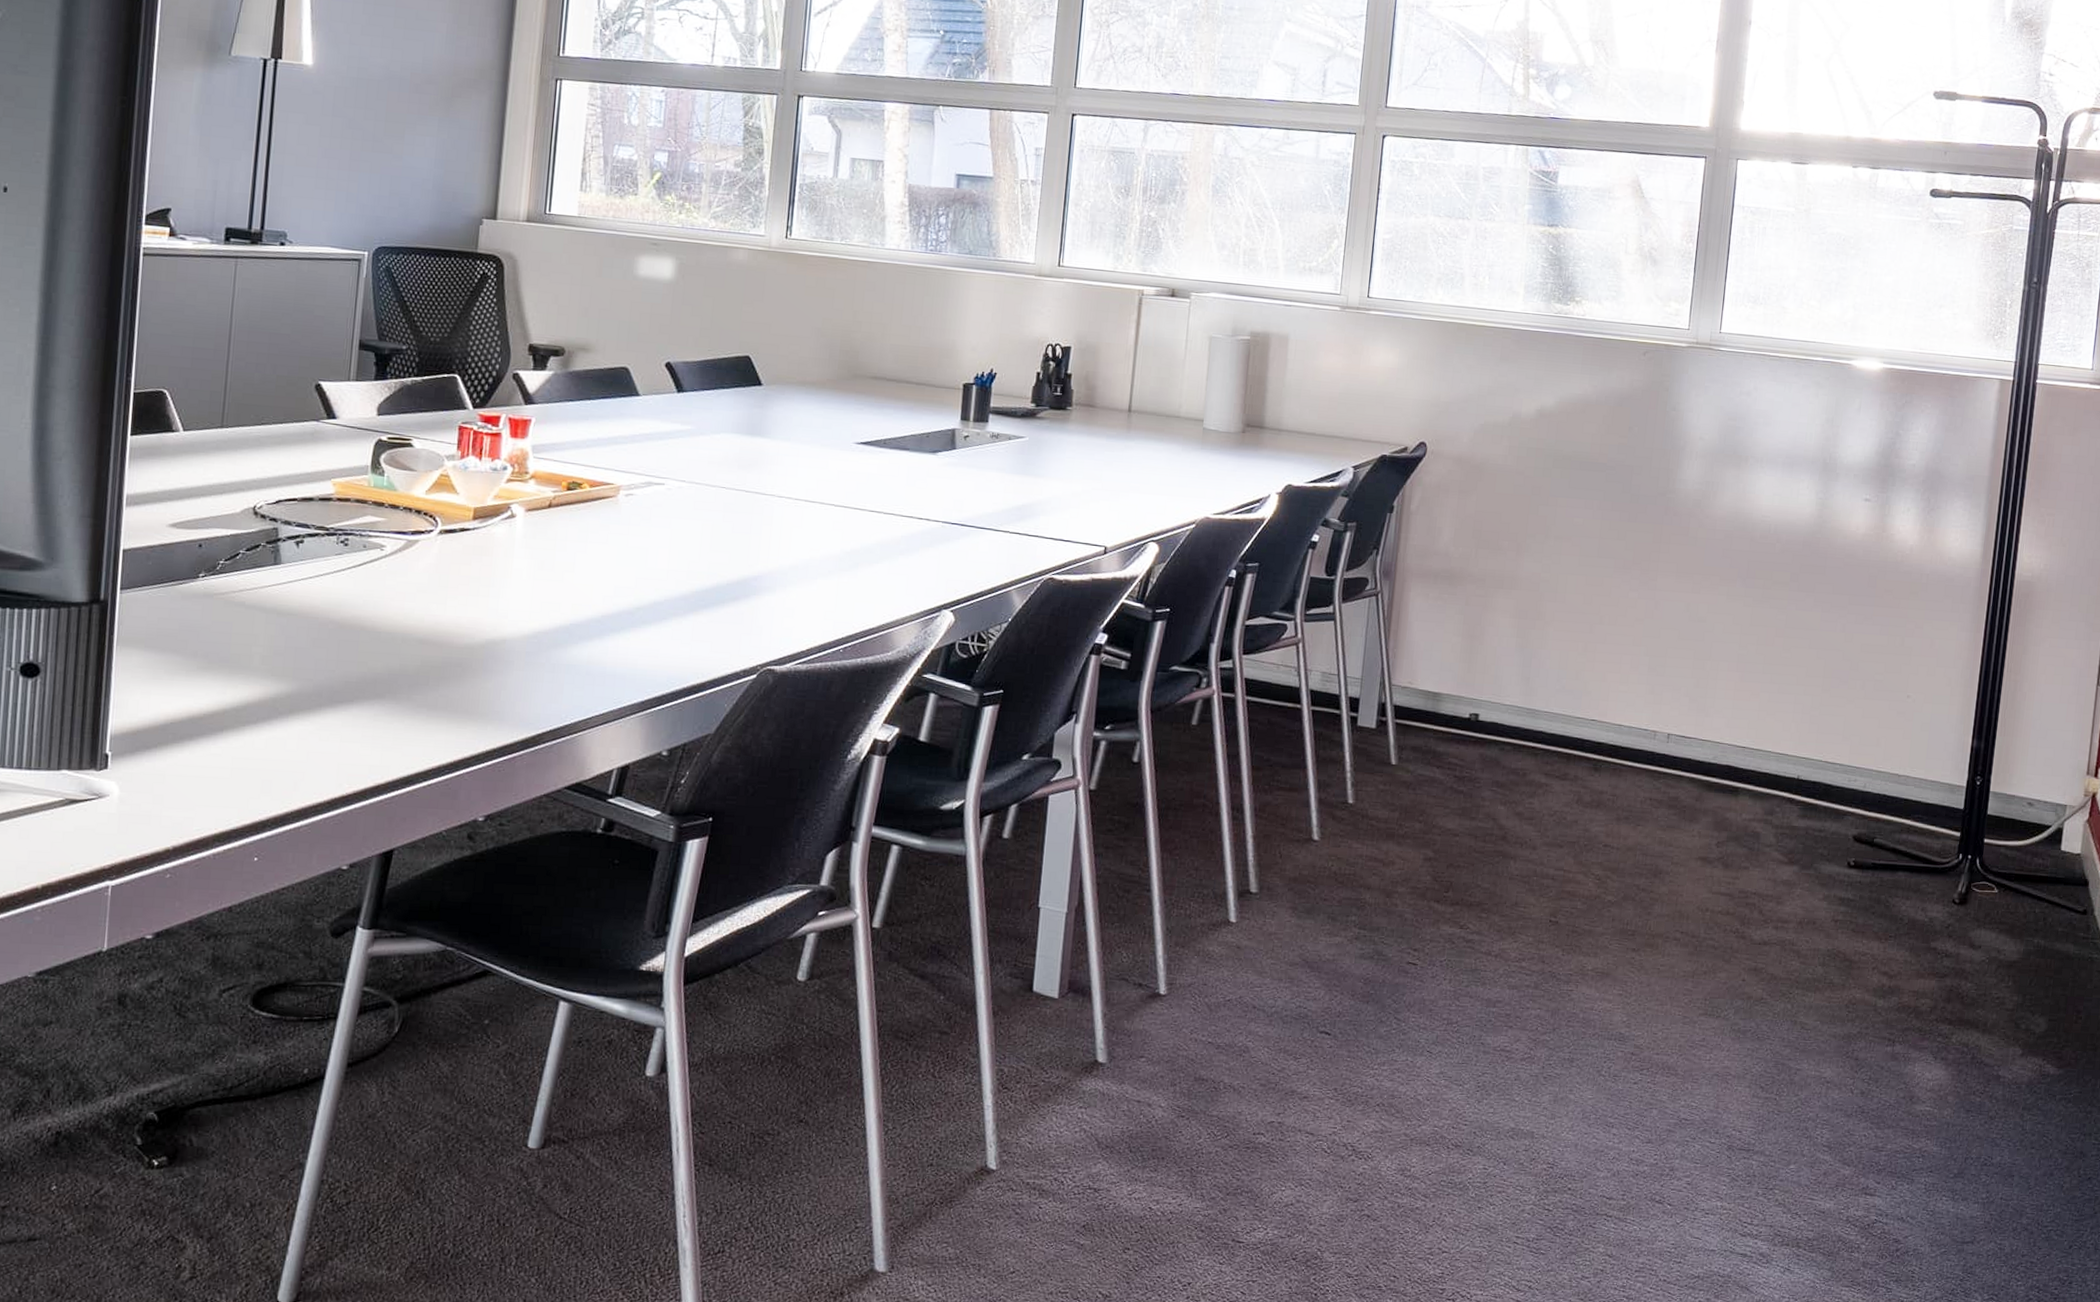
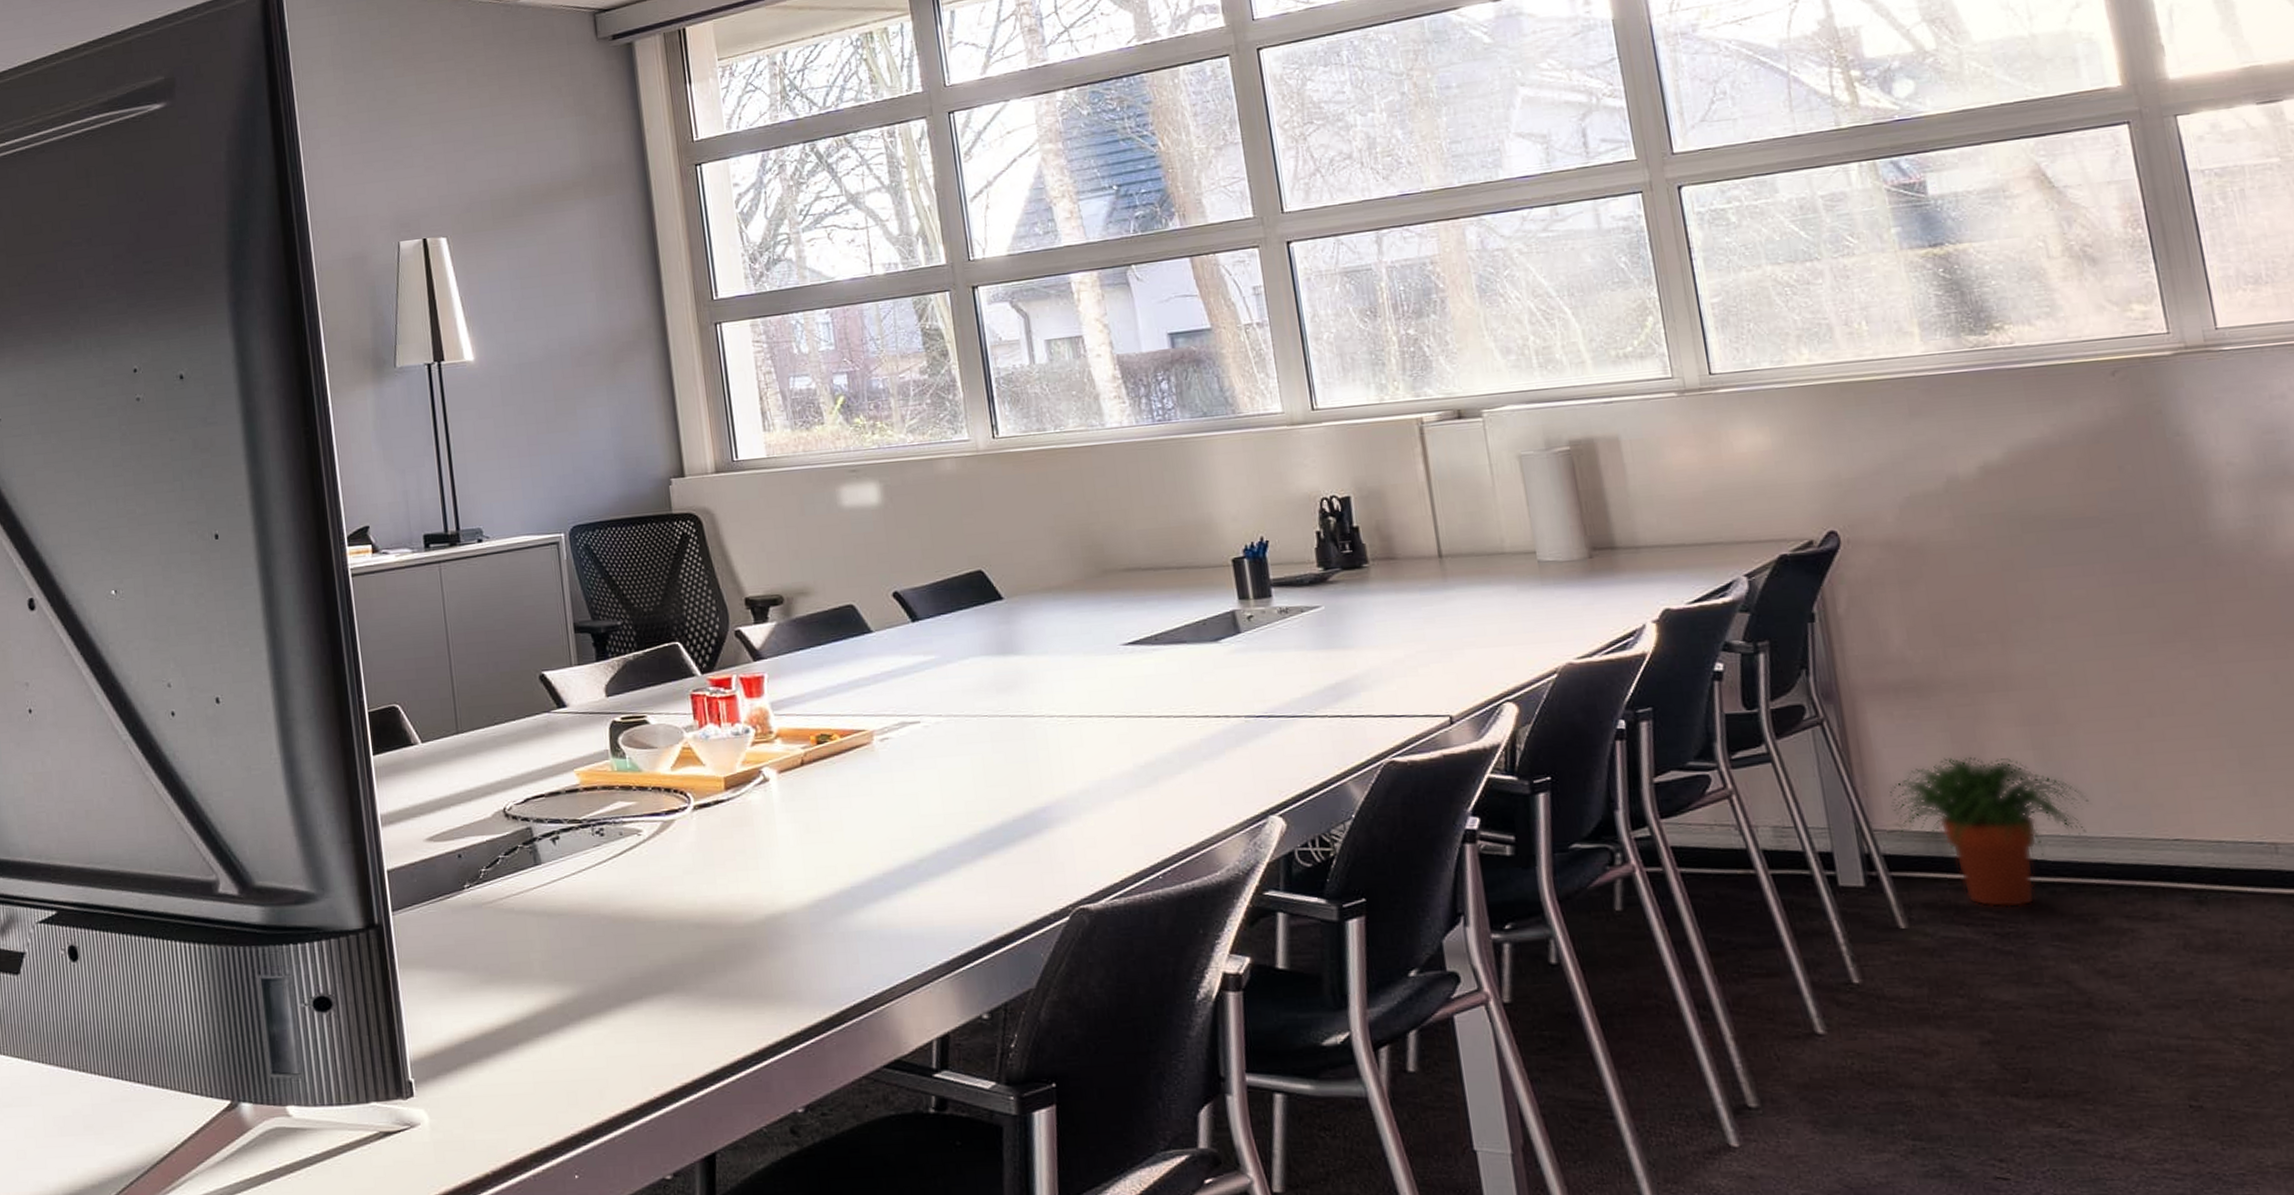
potted plant: none [1409,635,1544,758] -> present [1889,756,2090,908]

